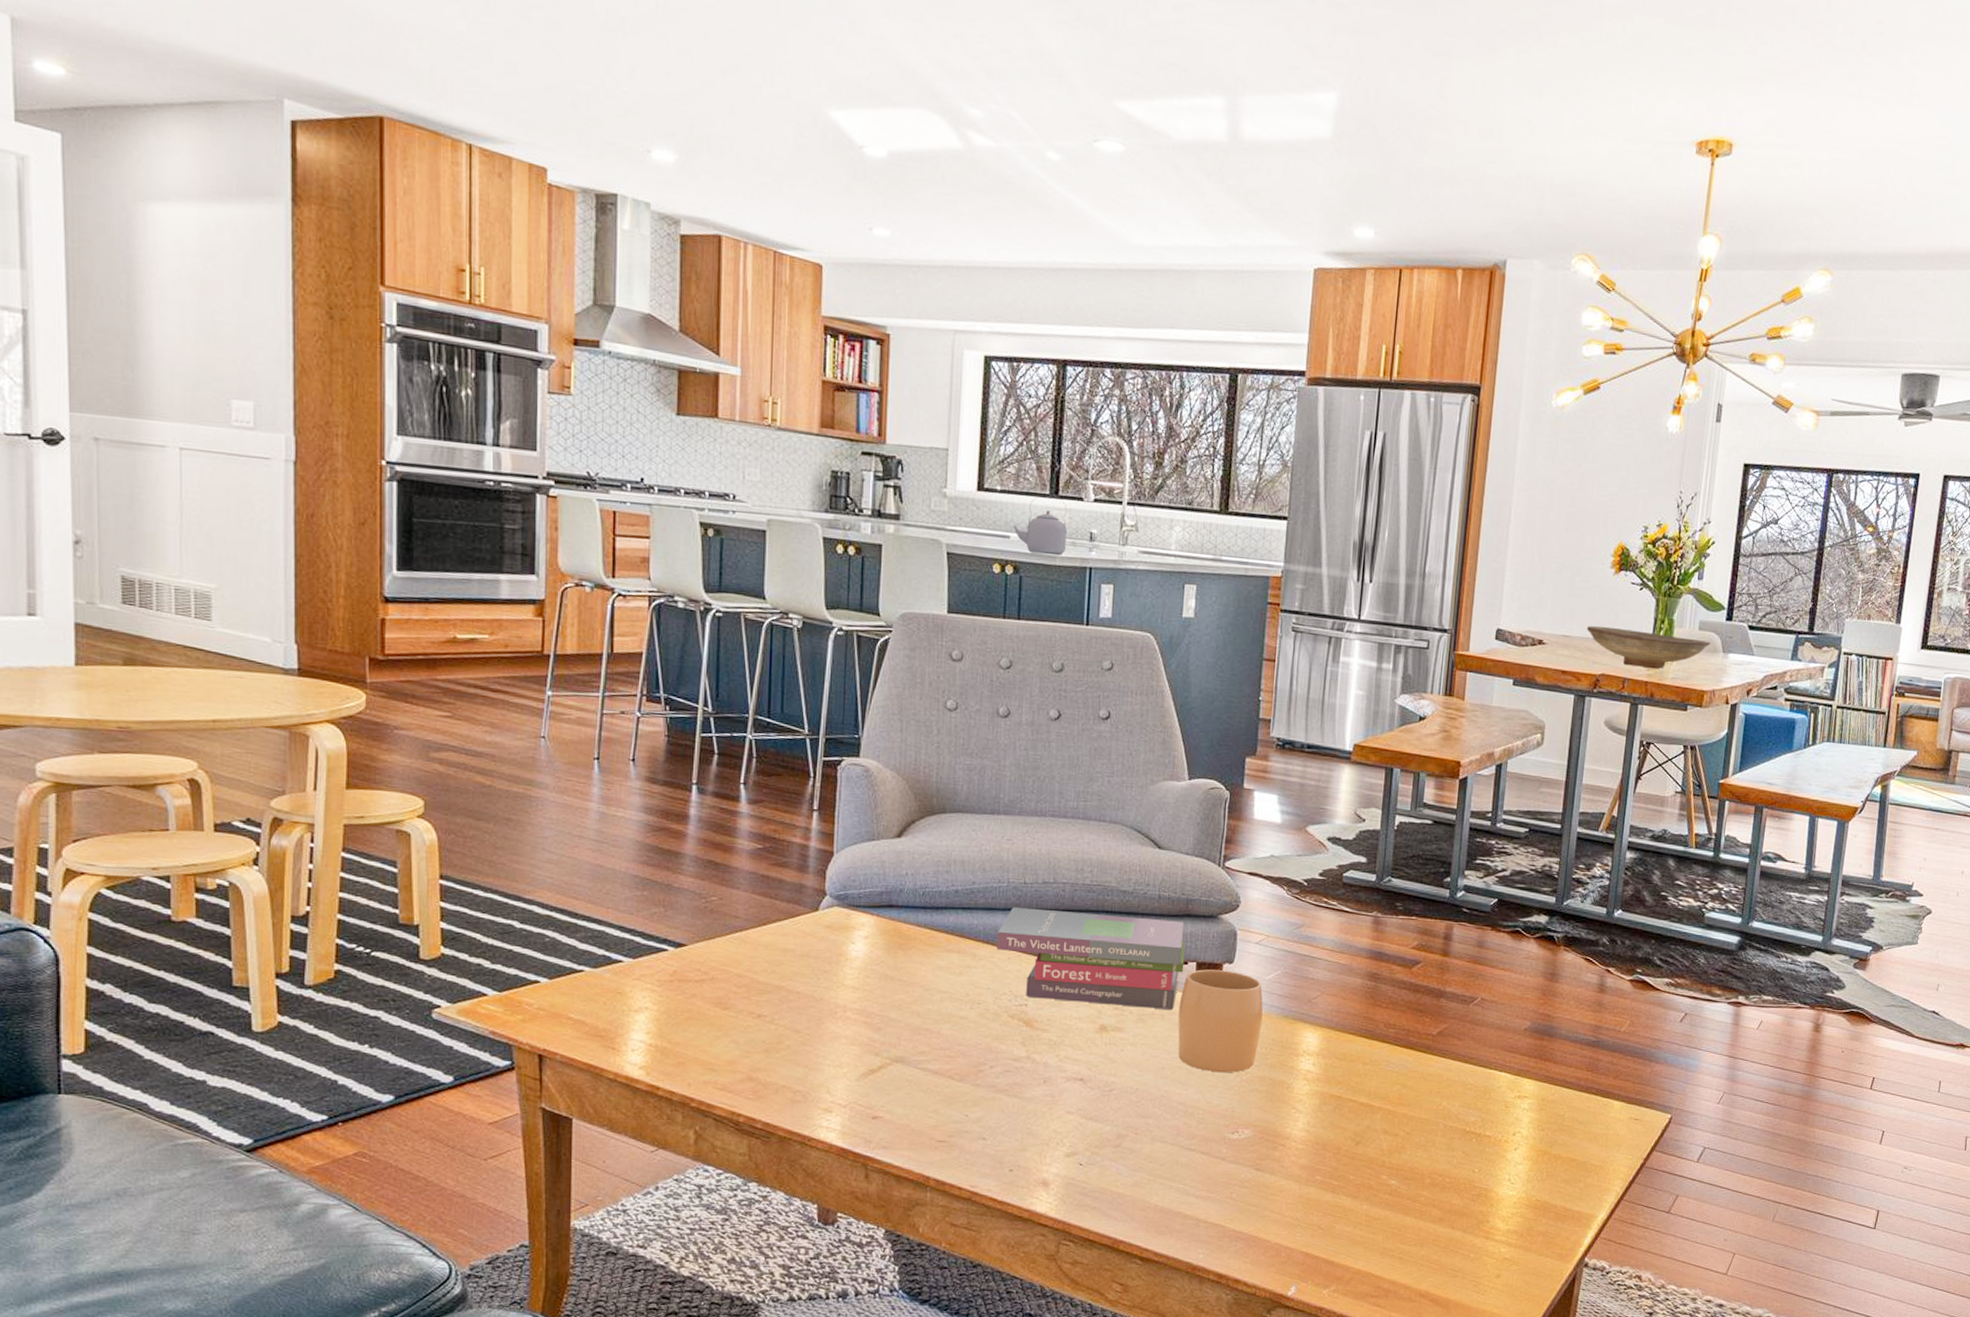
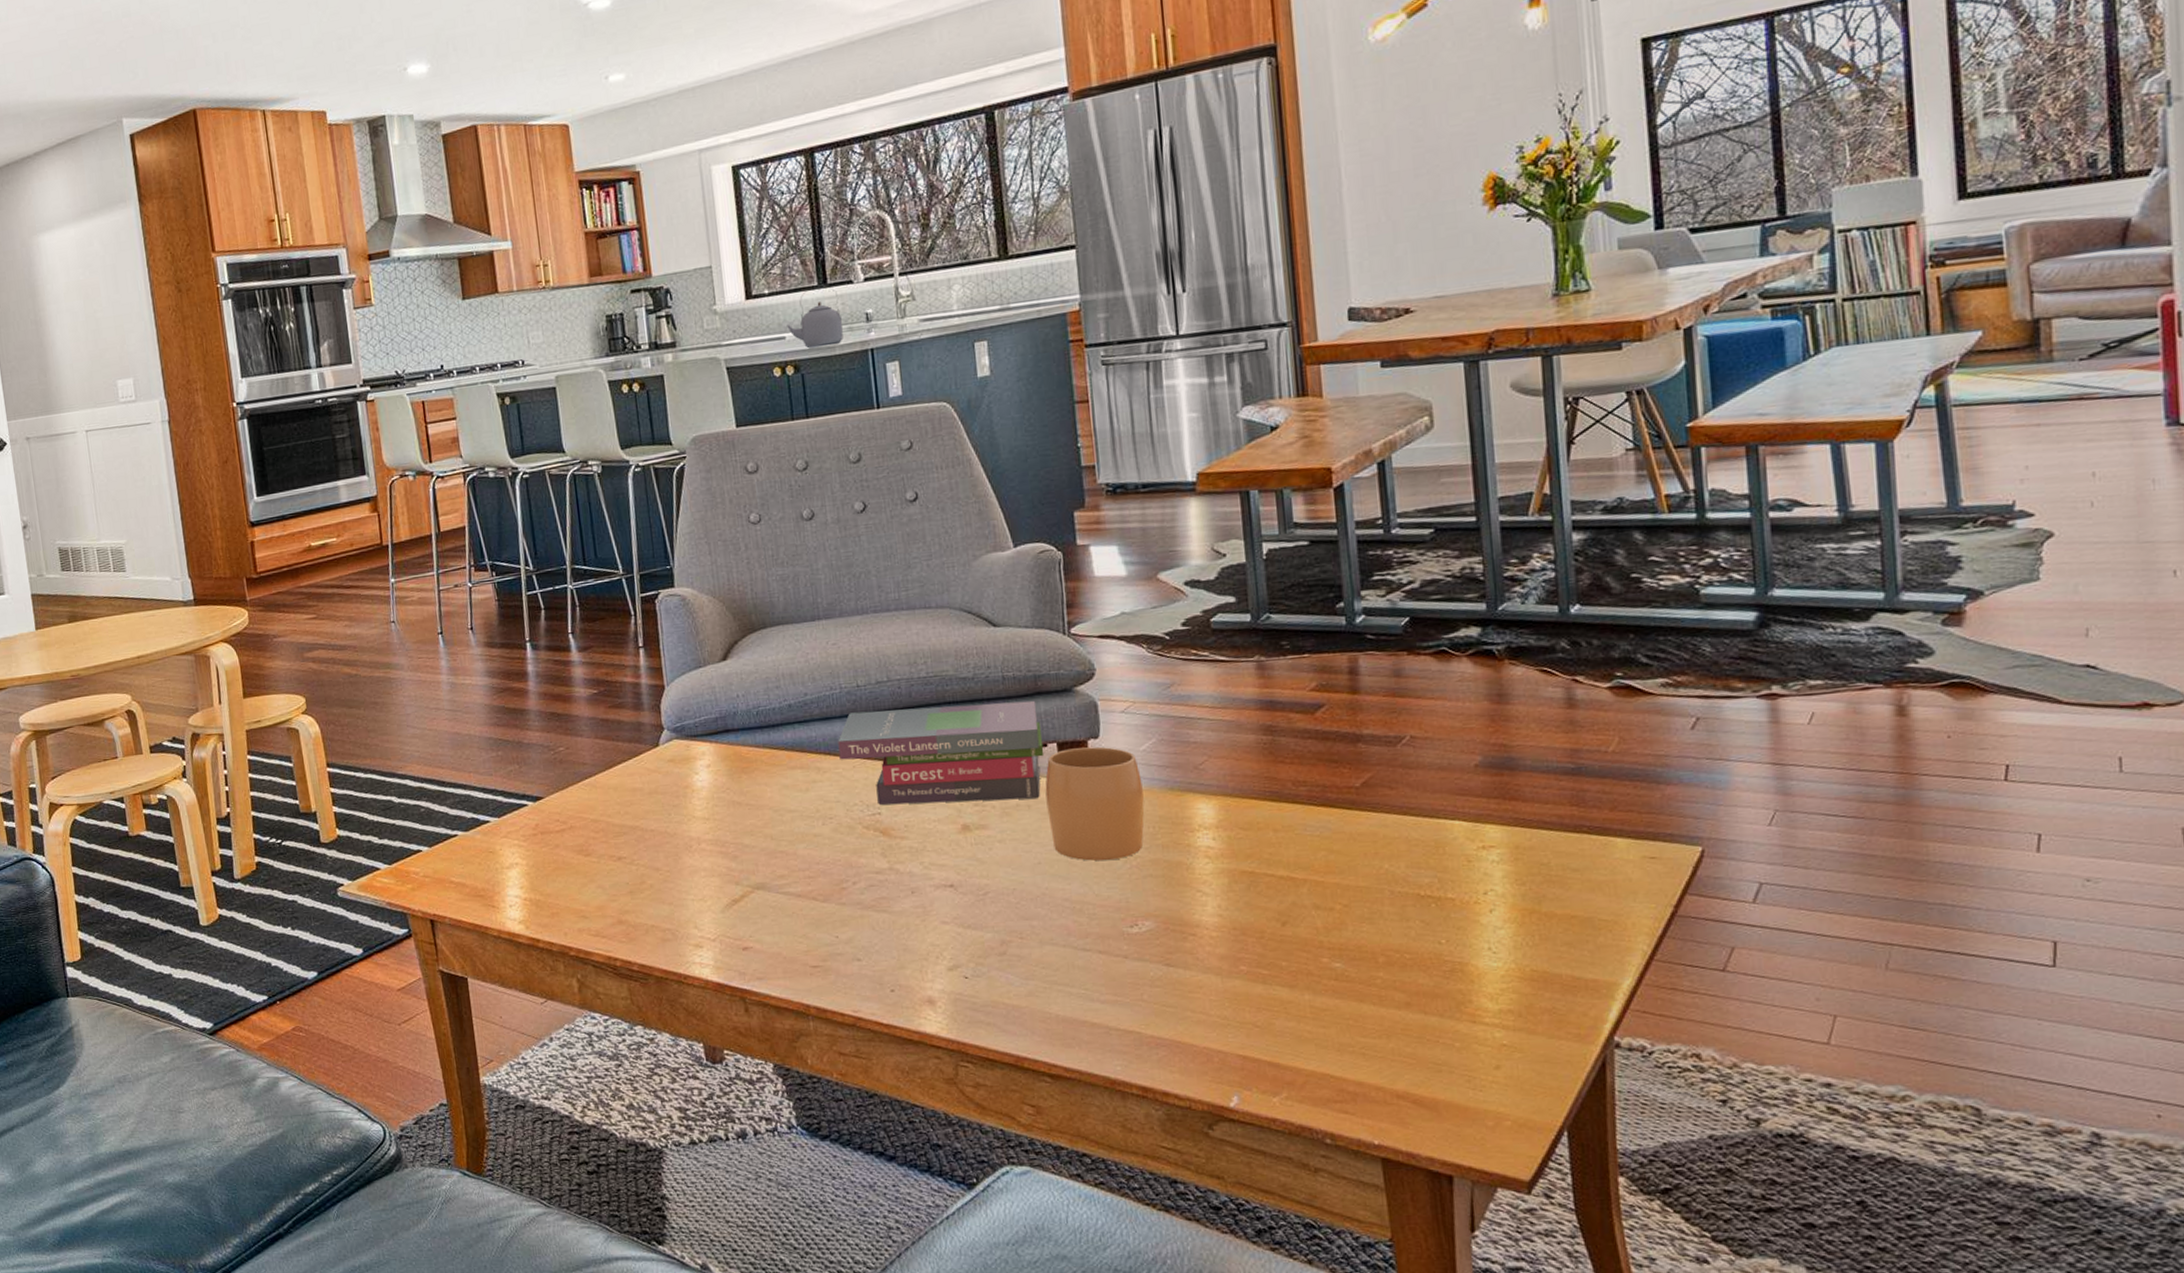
decorative bowl: present [1586,625,1711,669] -> none [1464,260,1640,314]

